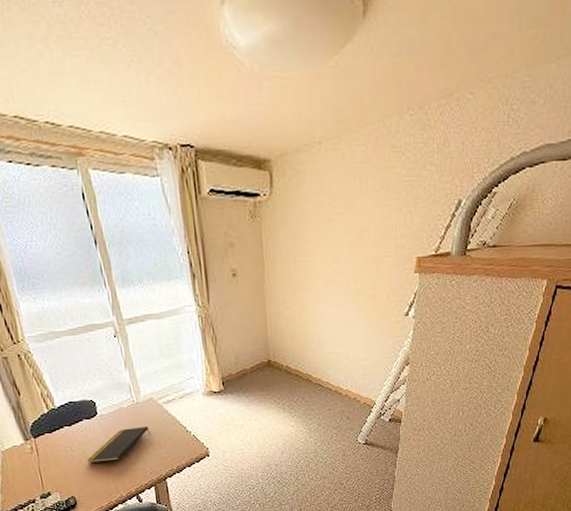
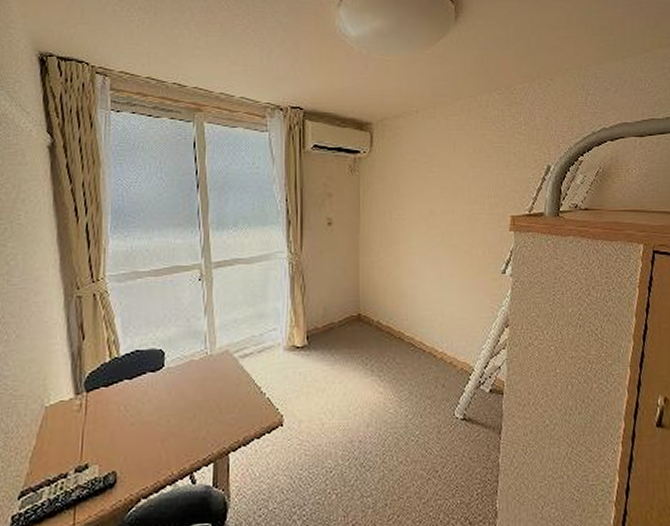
notepad: present [87,427,150,463] -> none [141,385,220,427]

